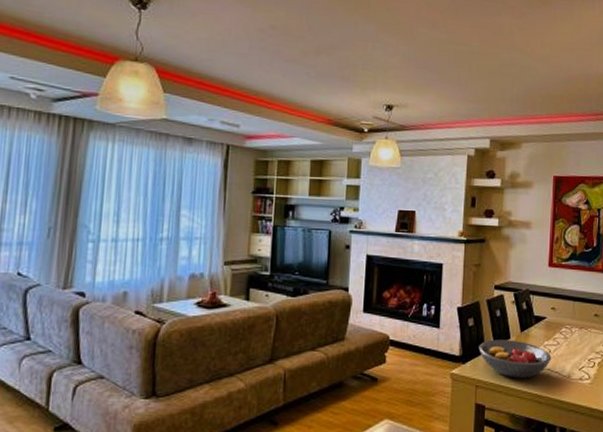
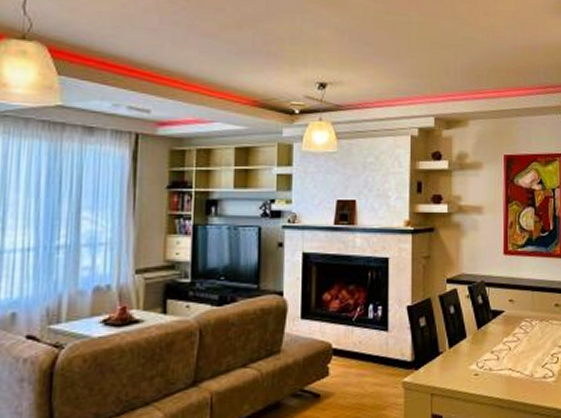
fruit bowl: present [478,339,552,378] -> none [432,338,512,382]

